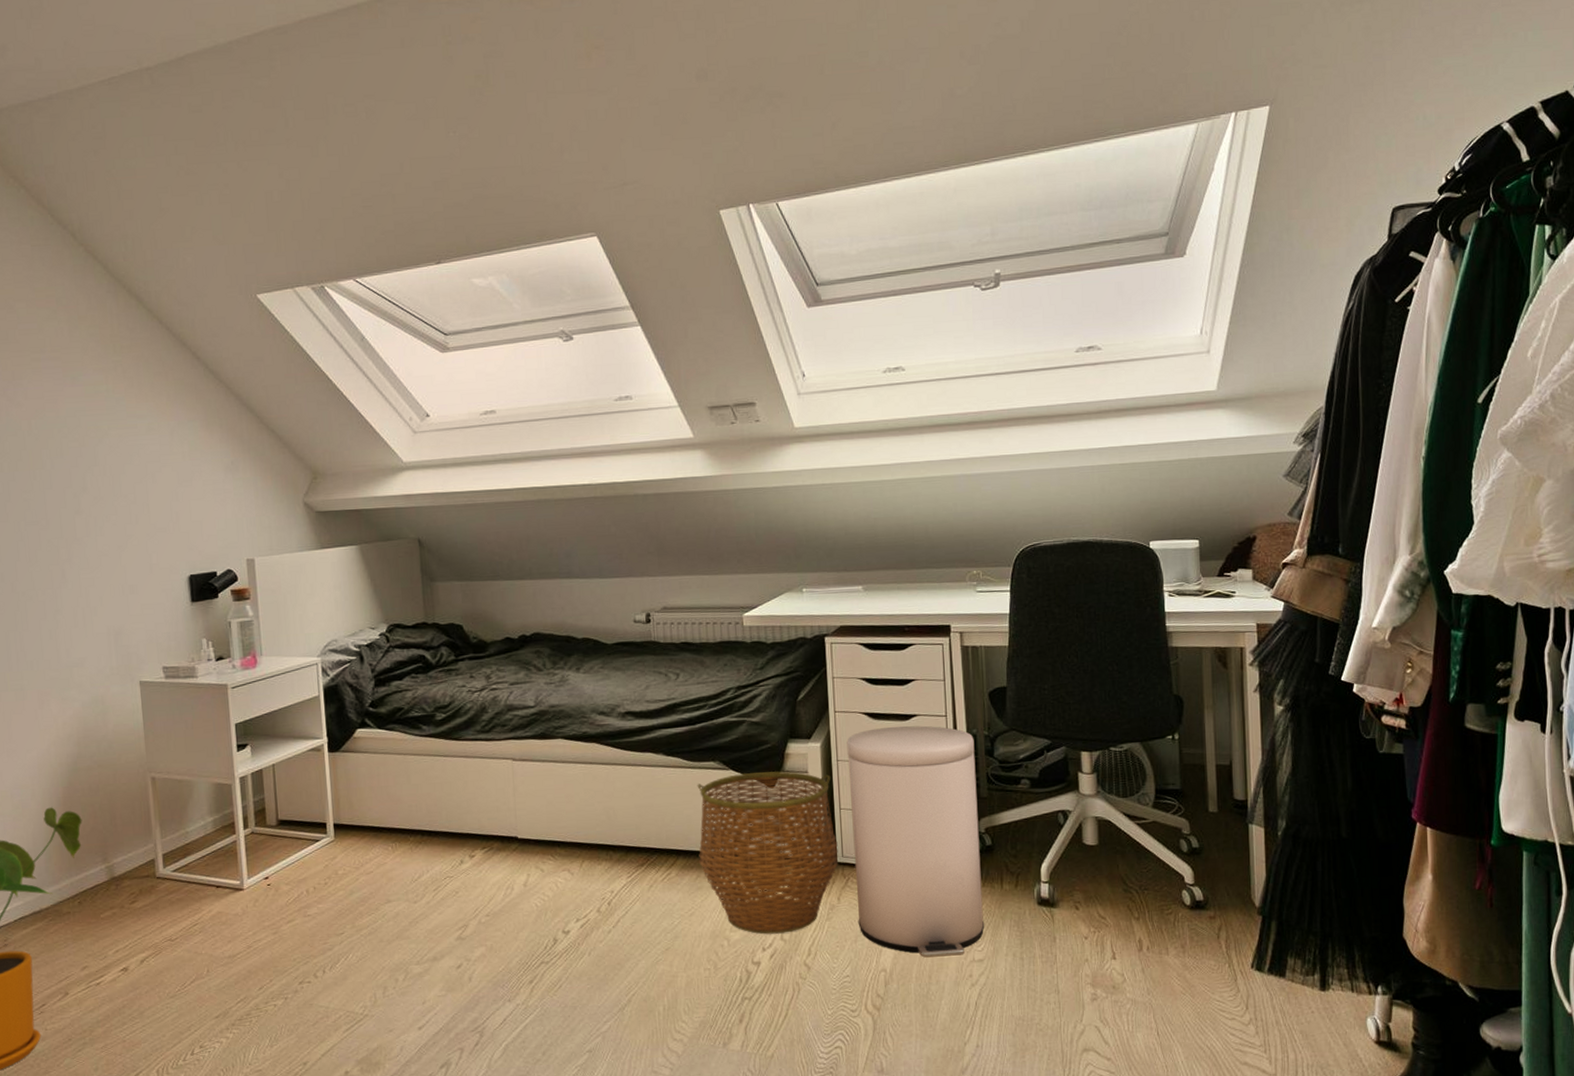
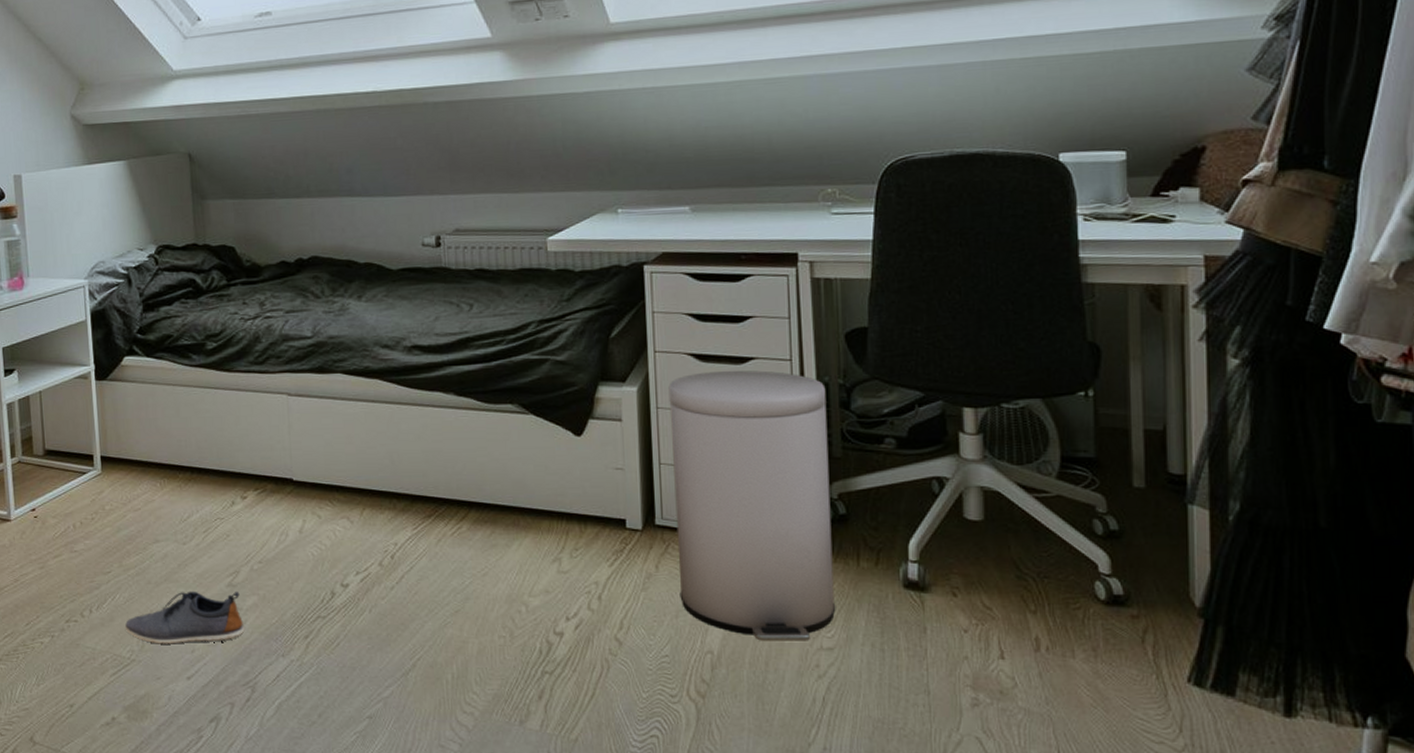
shoe: none [357,944,473,999] -> present [124,591,245,644]
basket: present [697,771,839,934] -> none [492,417,657,602]

